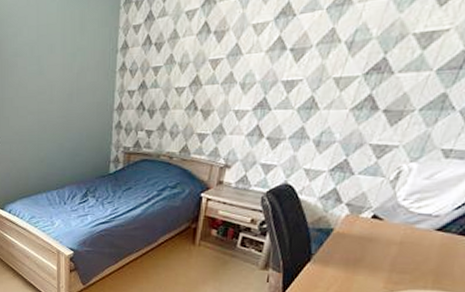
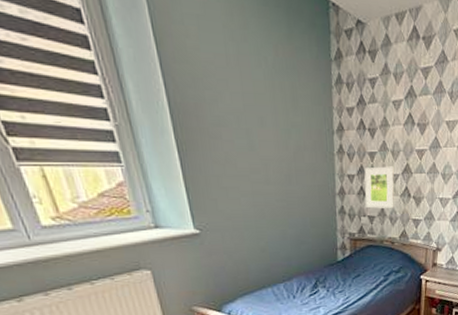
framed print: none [143,79,180,123] -> present [364,166,394,209]

